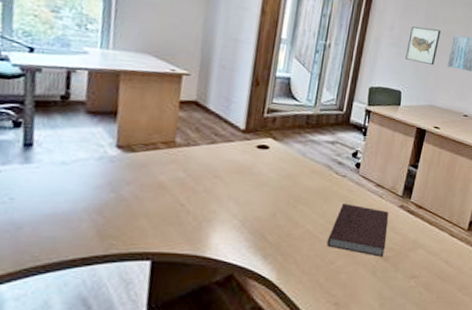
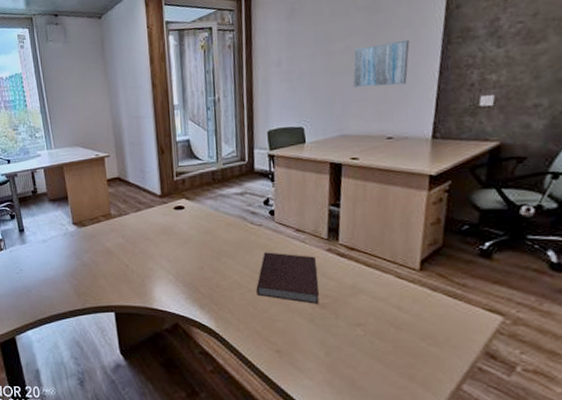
wall art: present [405,26,441,65] -> none [300,48,338,93]

